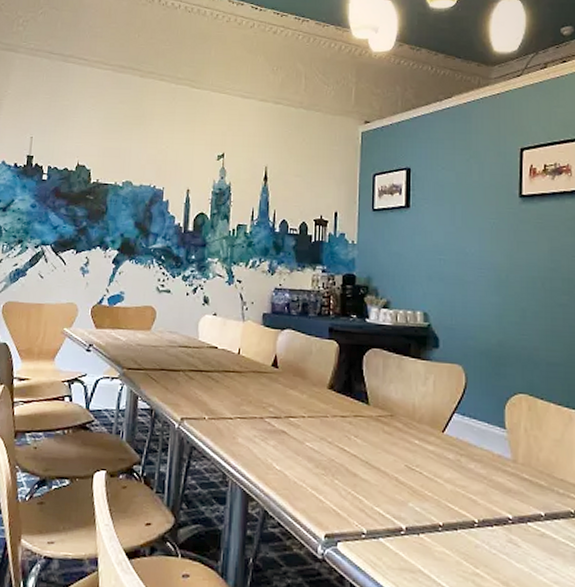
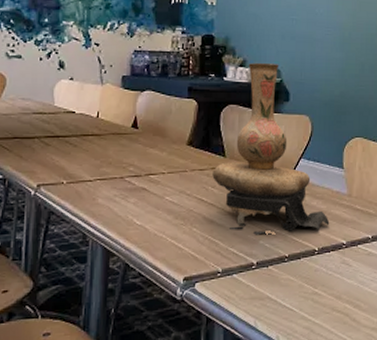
vase: none [355,305,491,499] -> present [212,63,330,235]

